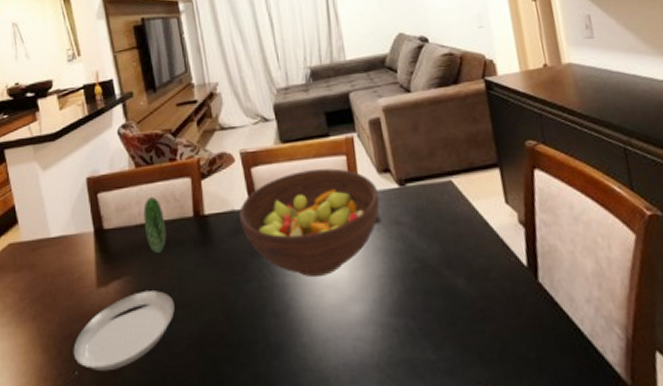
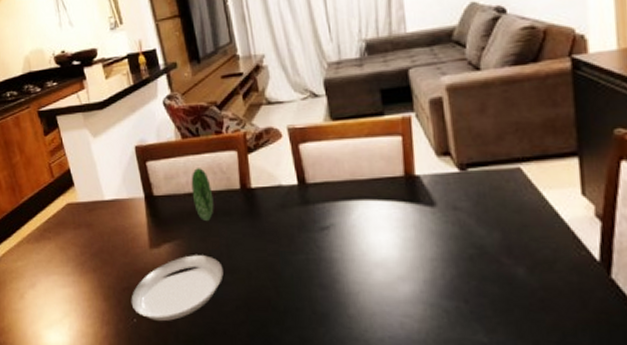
fruit bowl: present [239,168,380,277] -> none [287,149,437,254]

